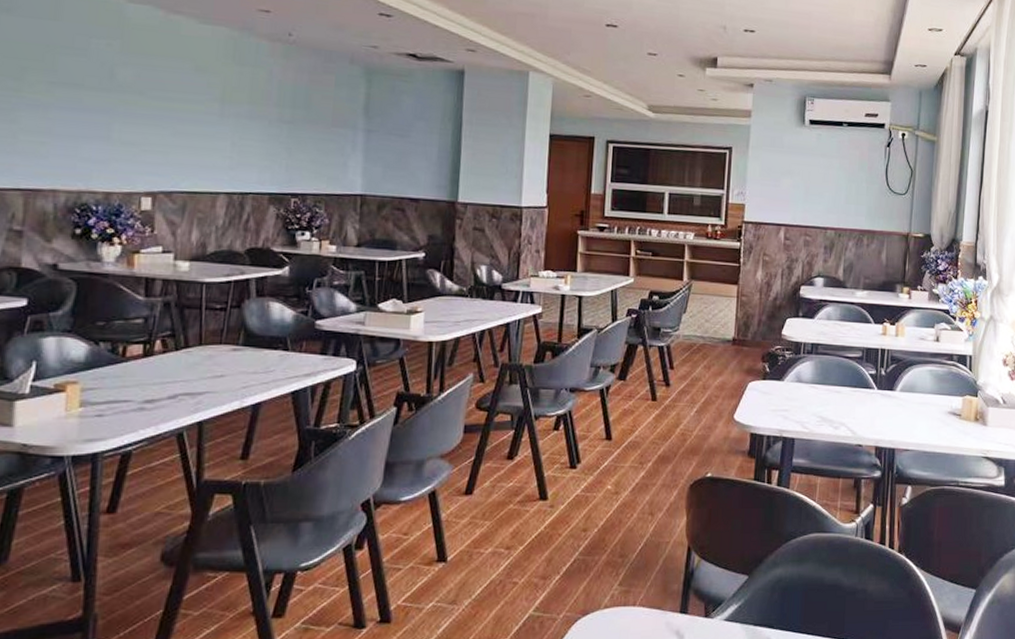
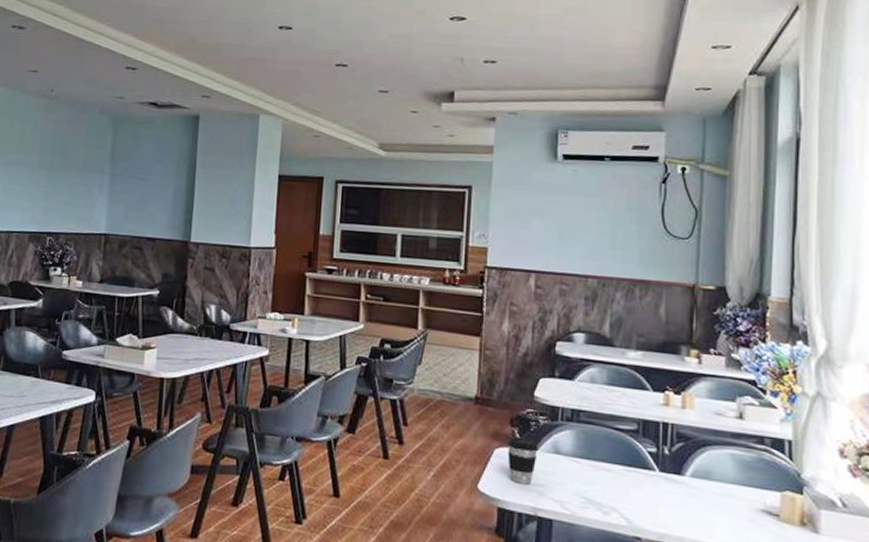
coffee cup: none [759,371,784,411] -> present [507,437,538,485]

